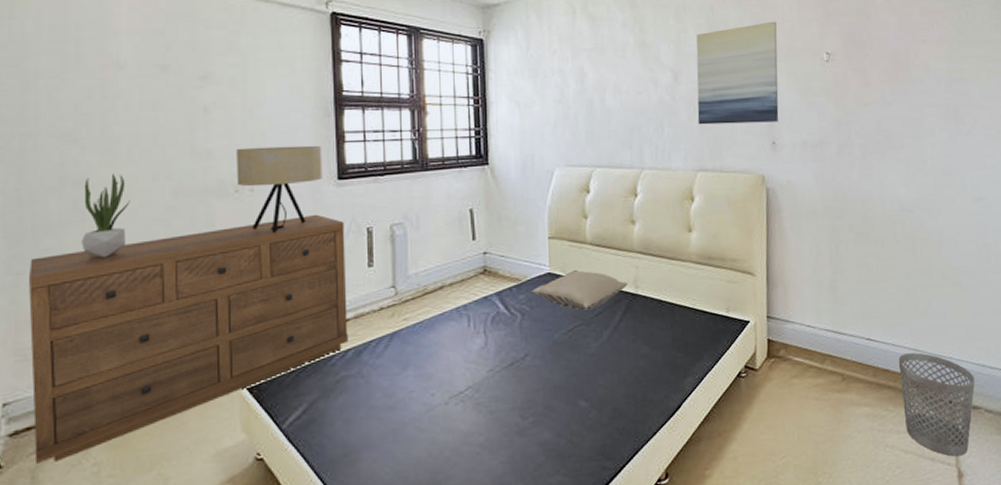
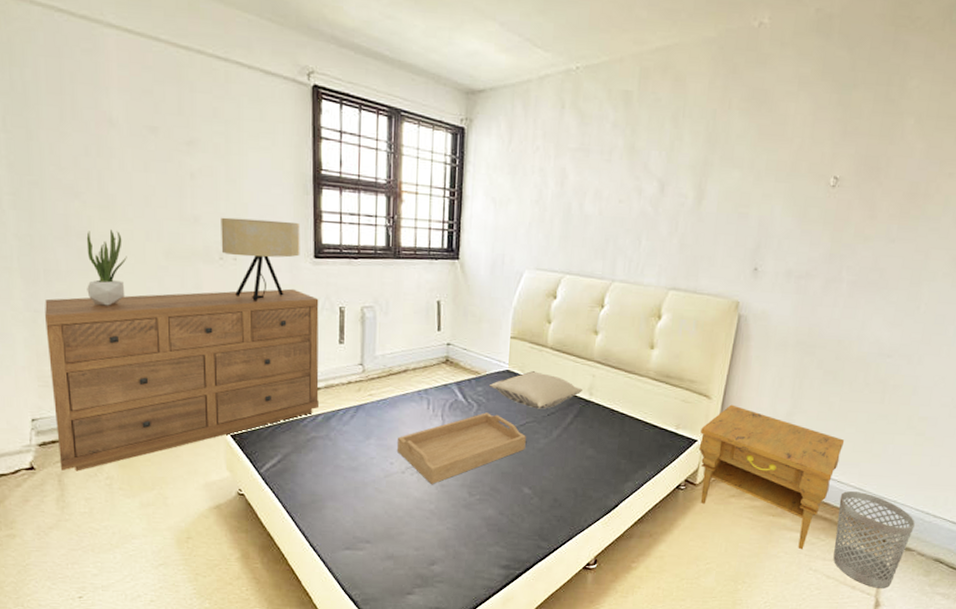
serving tray: none [438,321,576,412] -> present [397,412,526,484]
wall art: present [696,21,779,125] -> none [678,135,784,248]
nightstand: none [751,279,890,426] -> present [699,404,845,550]

